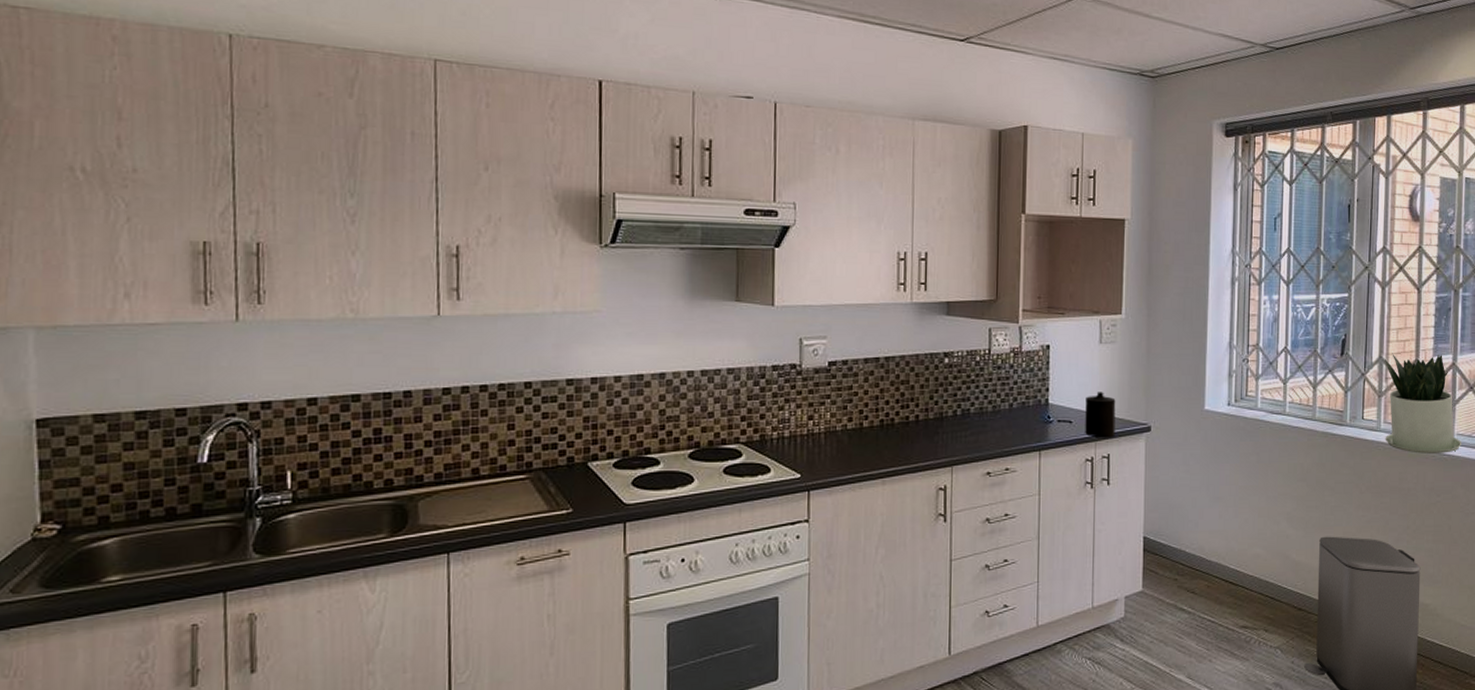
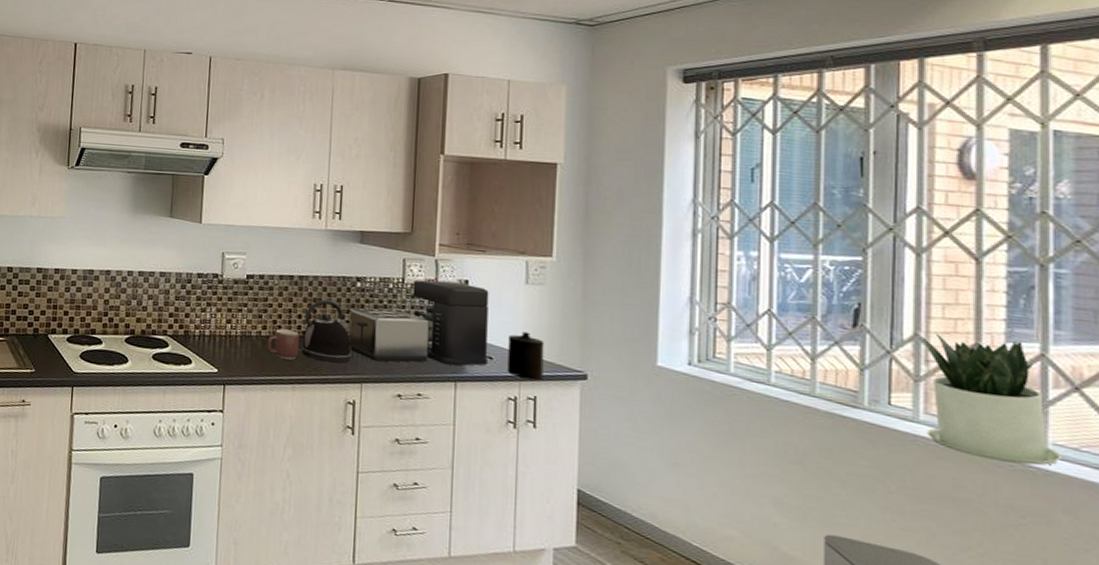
mug: none [854,419,888,452] -> present [267,328,300,360]
kettle: none [889,380,942,448] -> present [300,299,353,363]
toaster: none [938,384,1016,441] -> present [349,309,430,363]
coffee maker: none [999,348,1068,434] -> present [412,279,489,366]

